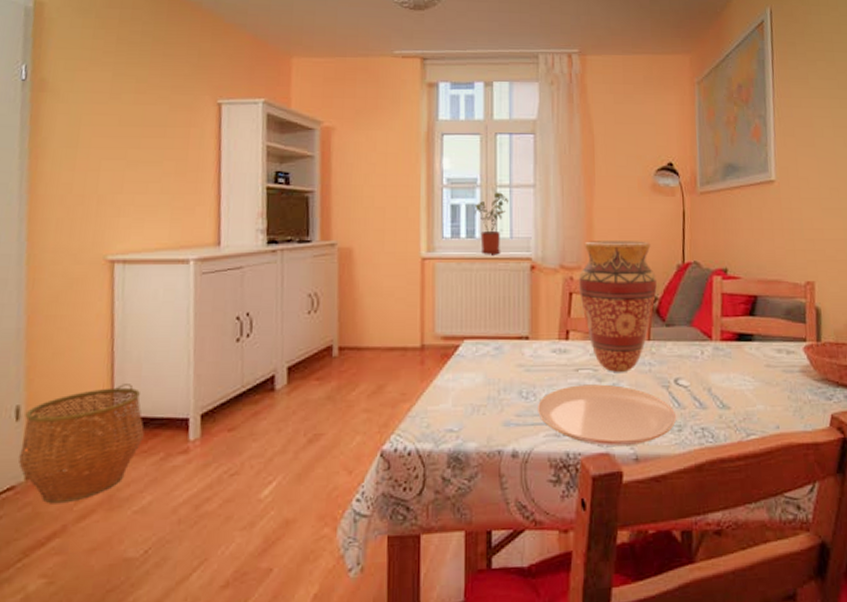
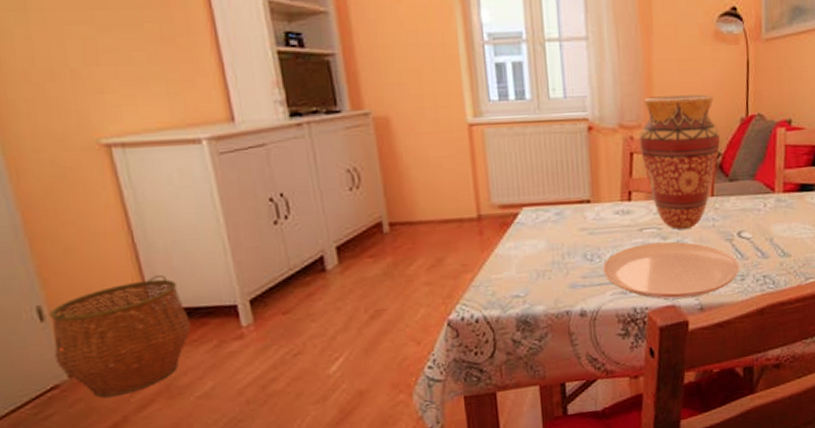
house plant: present [473,192,509,255] -> none [521,47,560,118]

